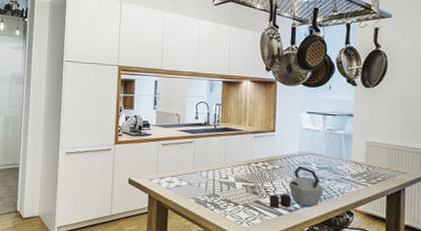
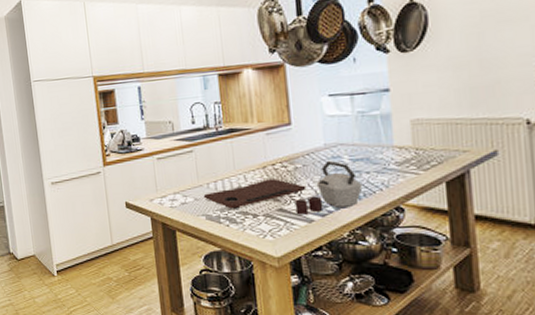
cutting board: none [196,174,280,197] -> present [203,179,307,209]

